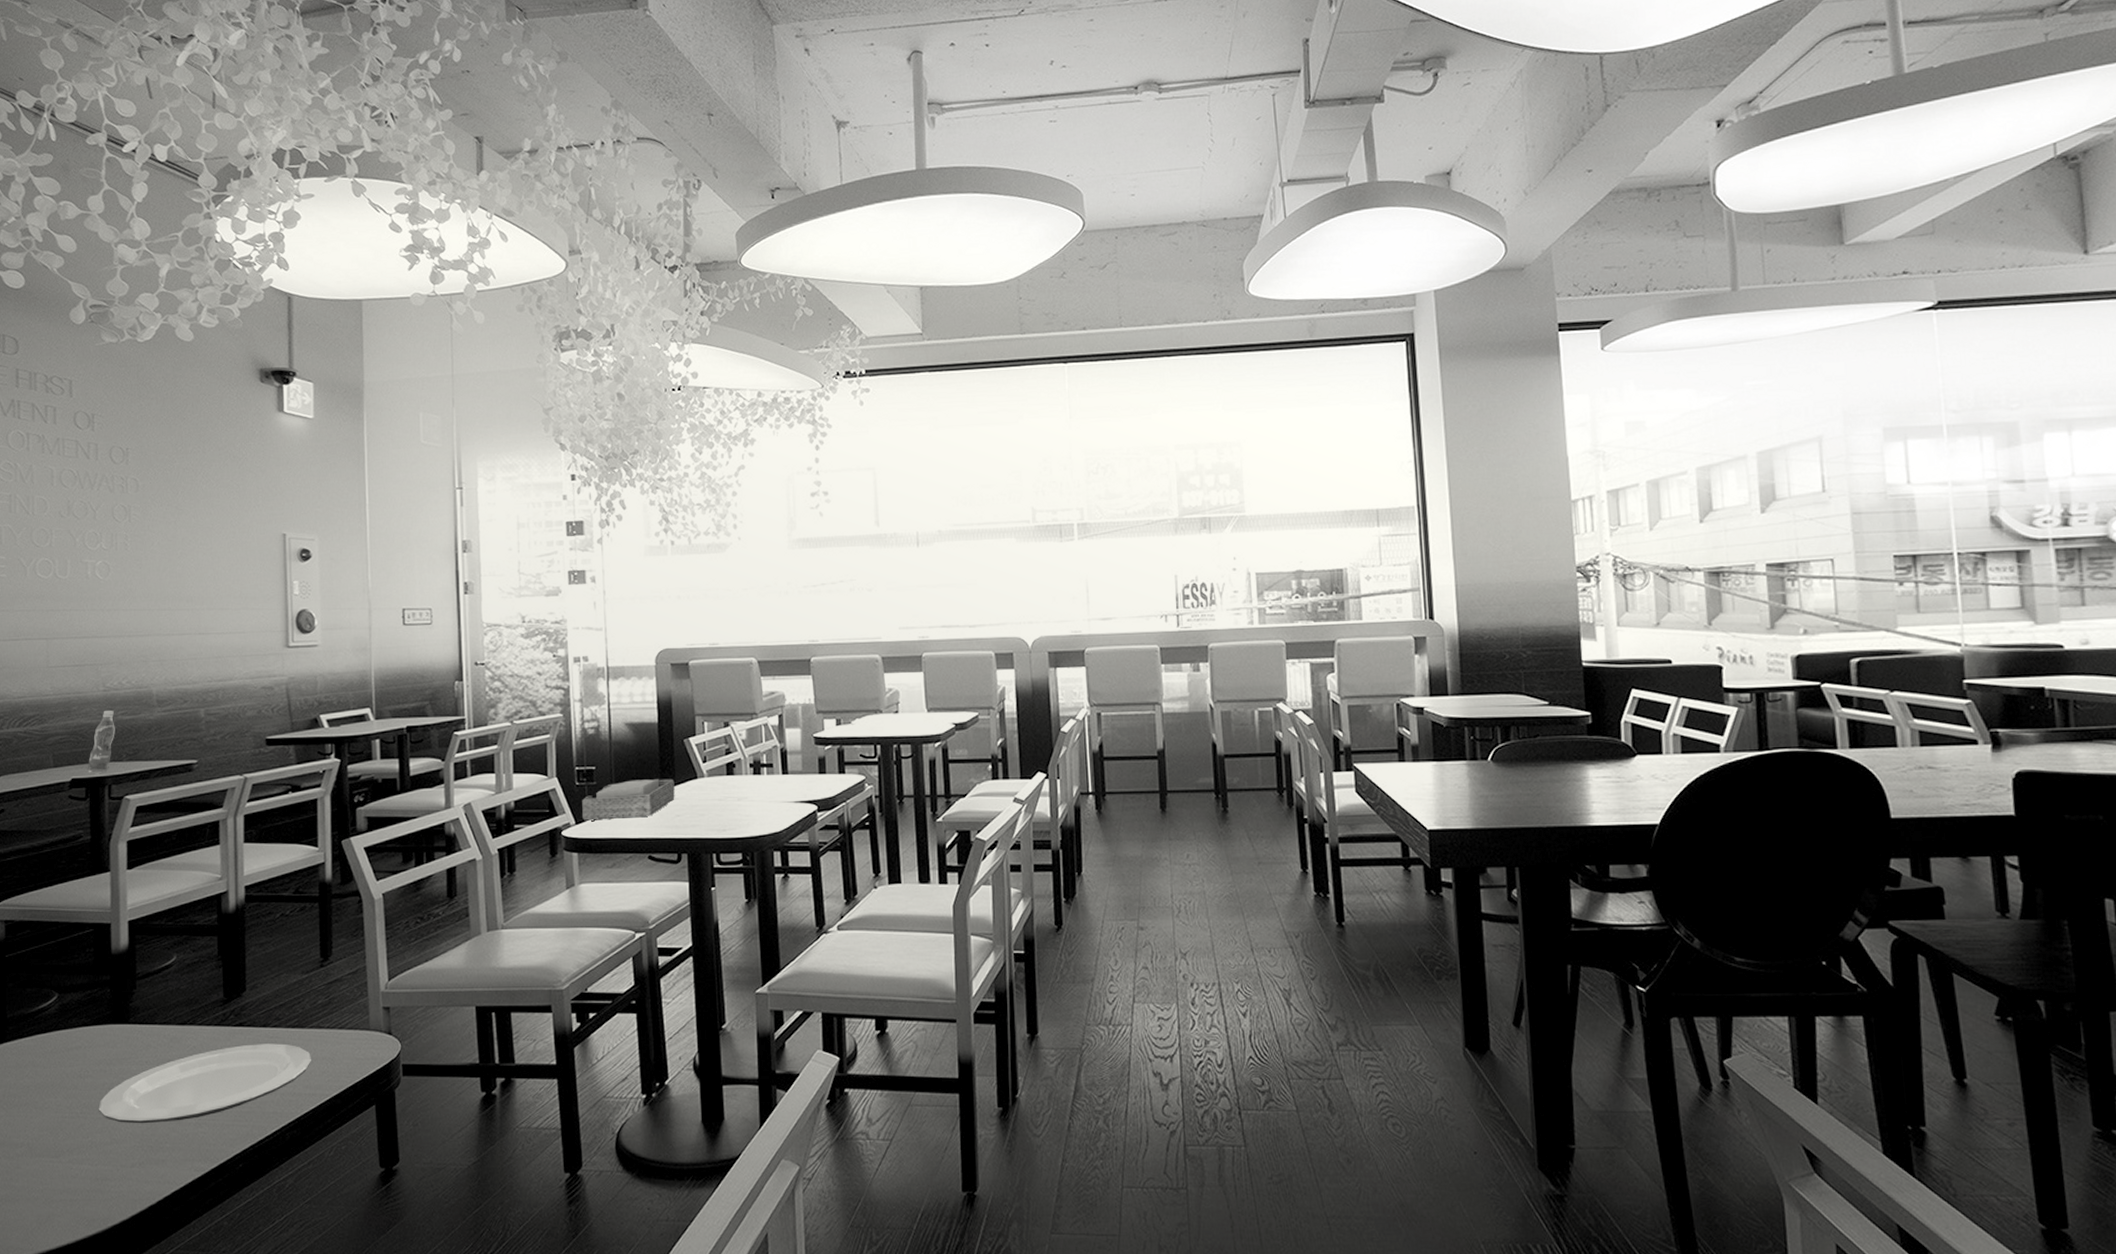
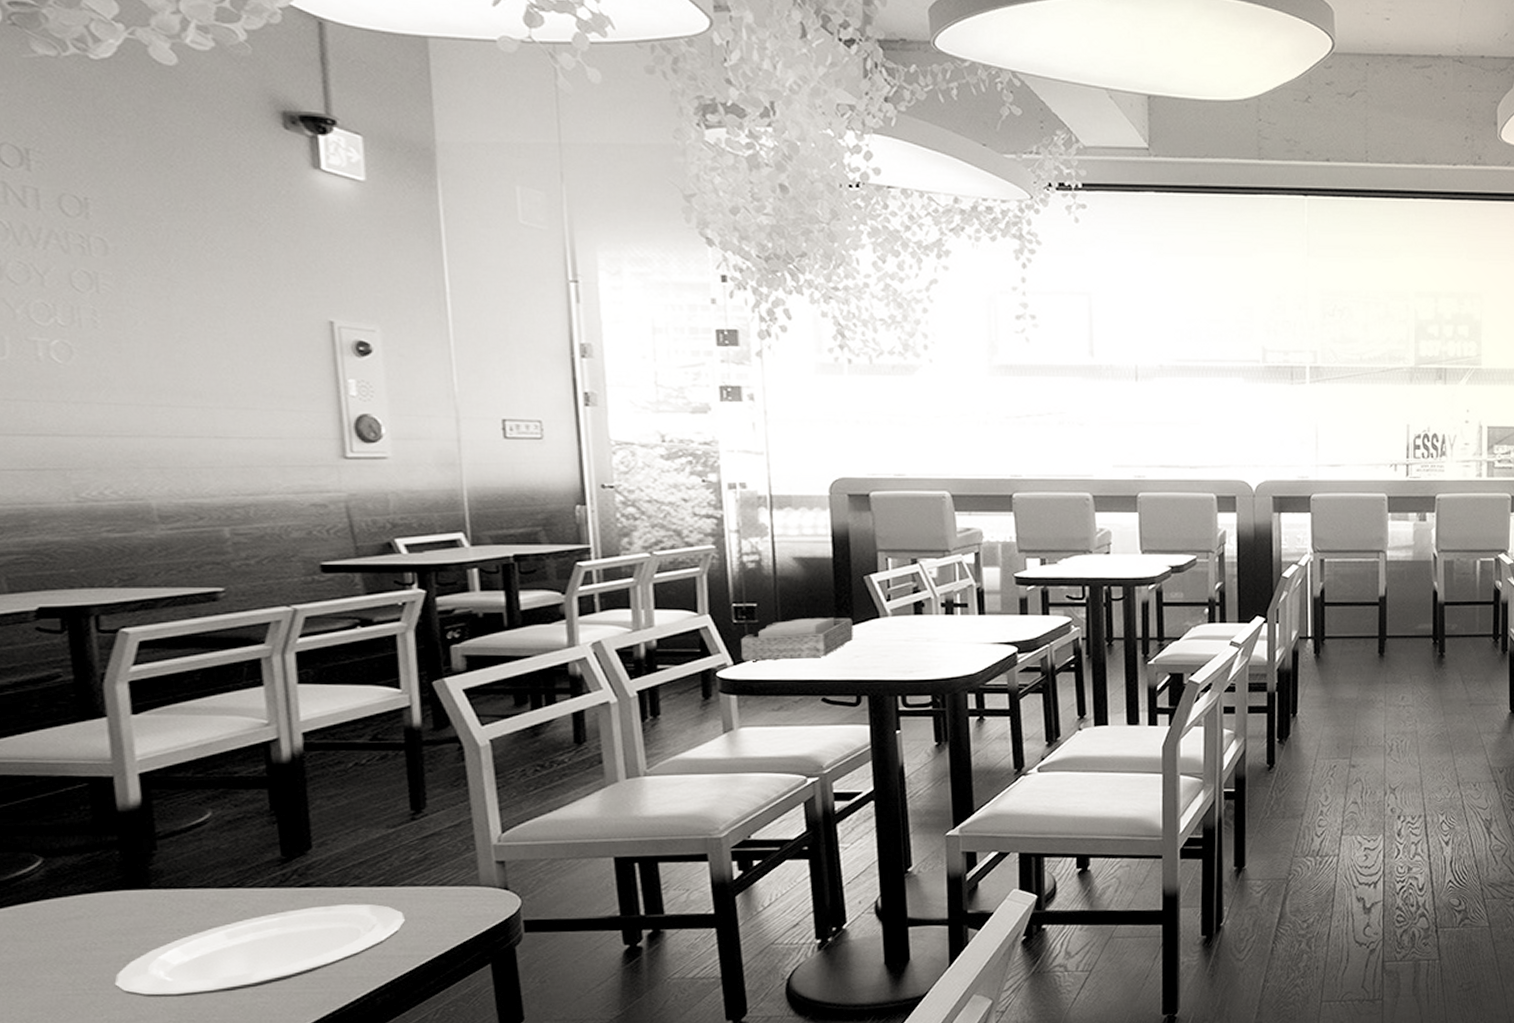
bottle: present [87,711,116,774] -> none [60,526,101,602]

